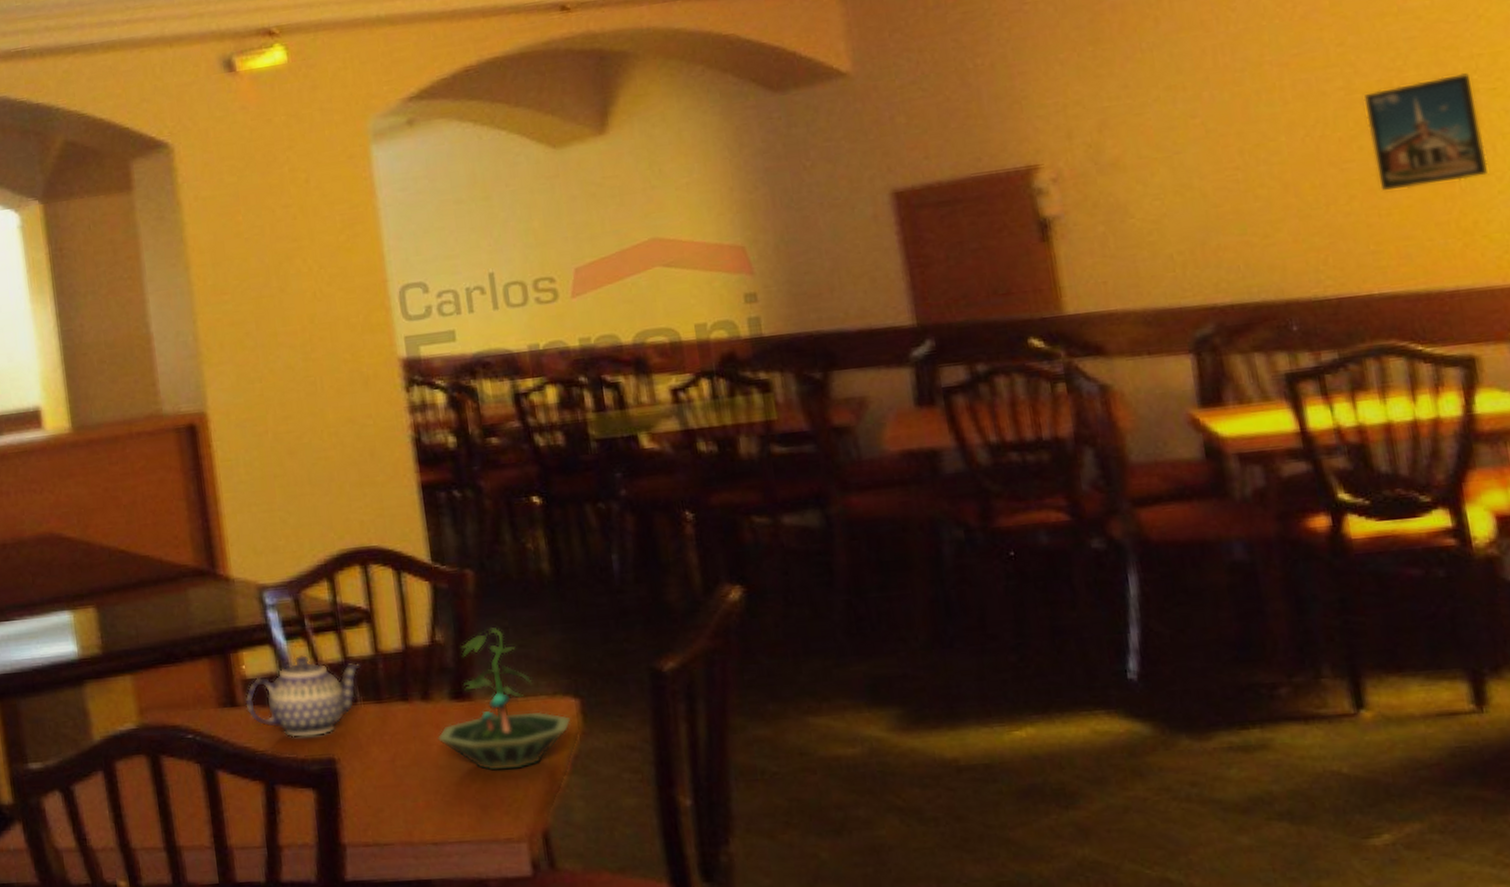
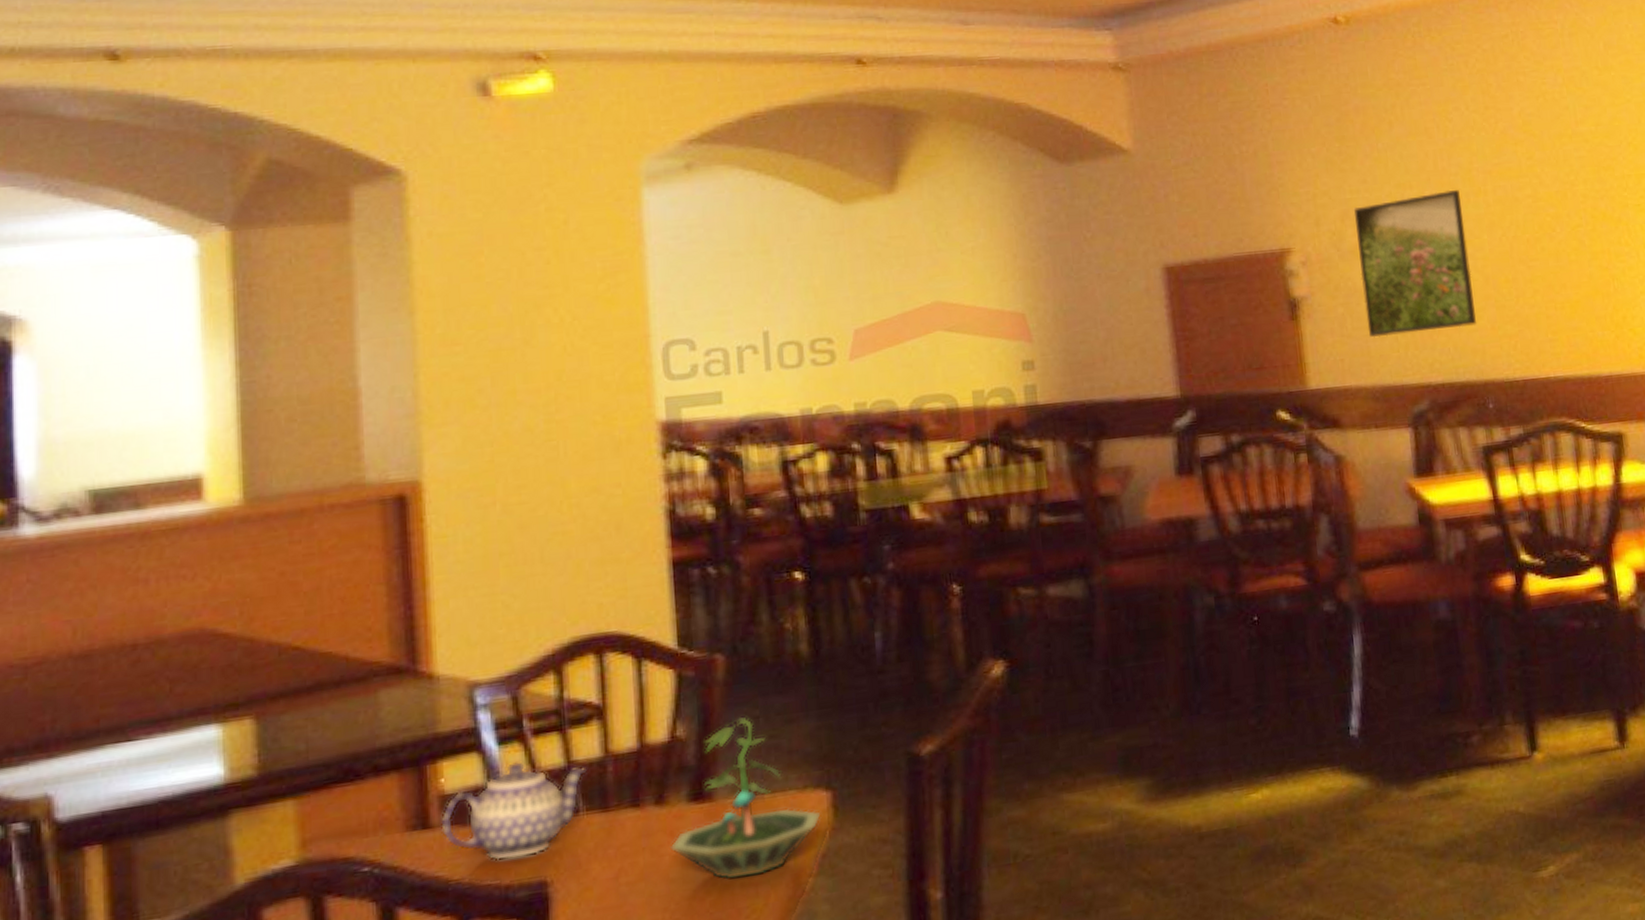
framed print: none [1113,87,1273,257] -> present [1353,189,1476,338]
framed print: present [1364,73,1488,190] -> none [1546,190,1633,286]

